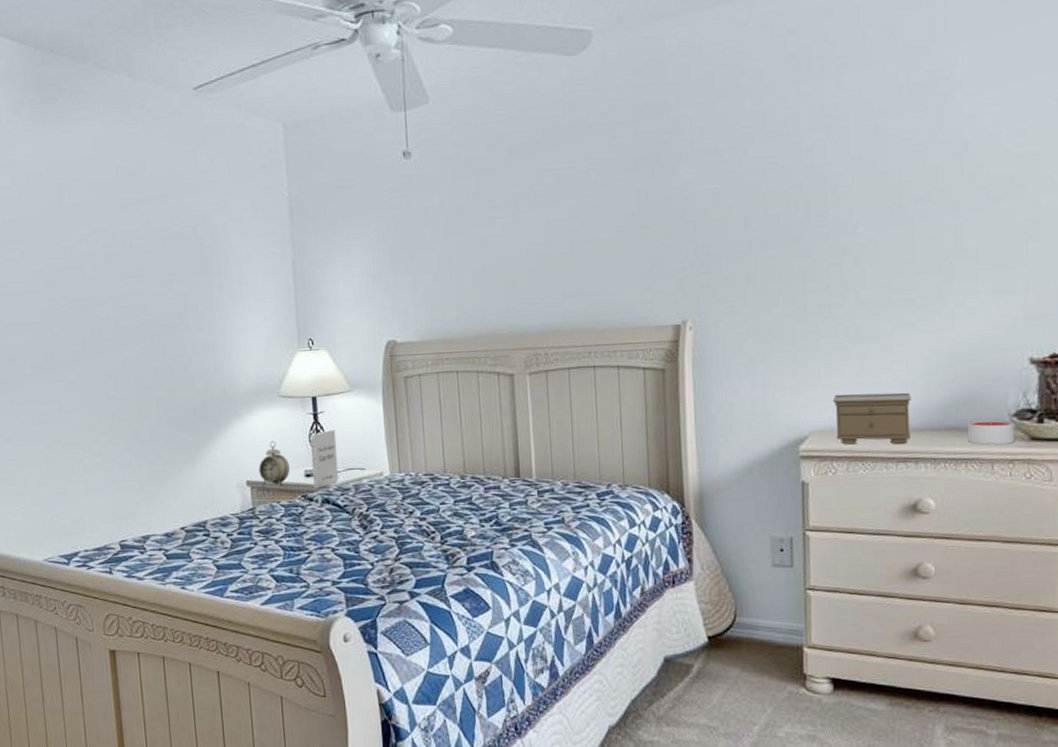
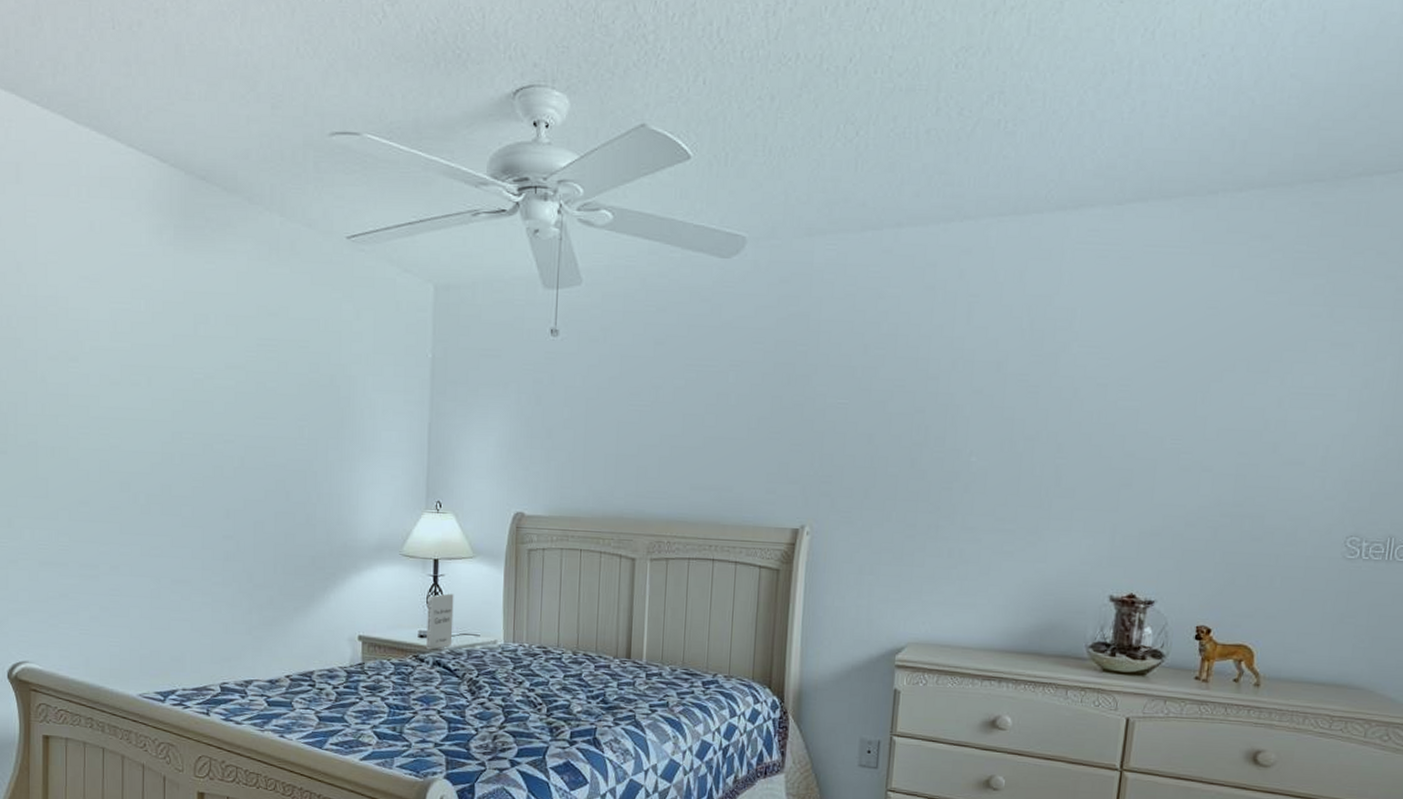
alarm clock: present [258,440,291,487] -> none [372,598,405,643]
jewelry box: present [832,392,911,445] -> none [930,610,1001,663]
candle: present [967,419,1014,446] -> none [1047,648,1089,674]

